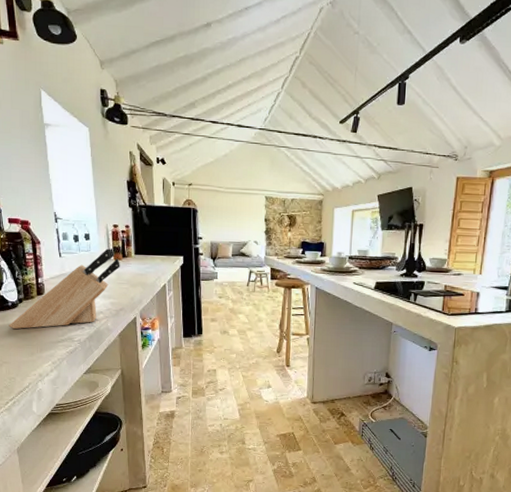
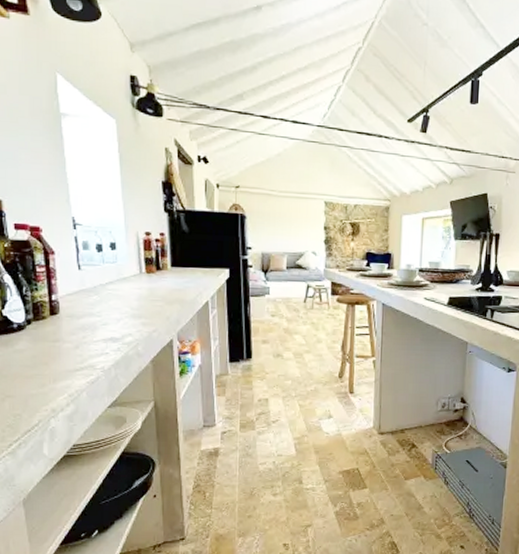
knife block: present [9,248,120,330] -> none [13,260,153,357]

